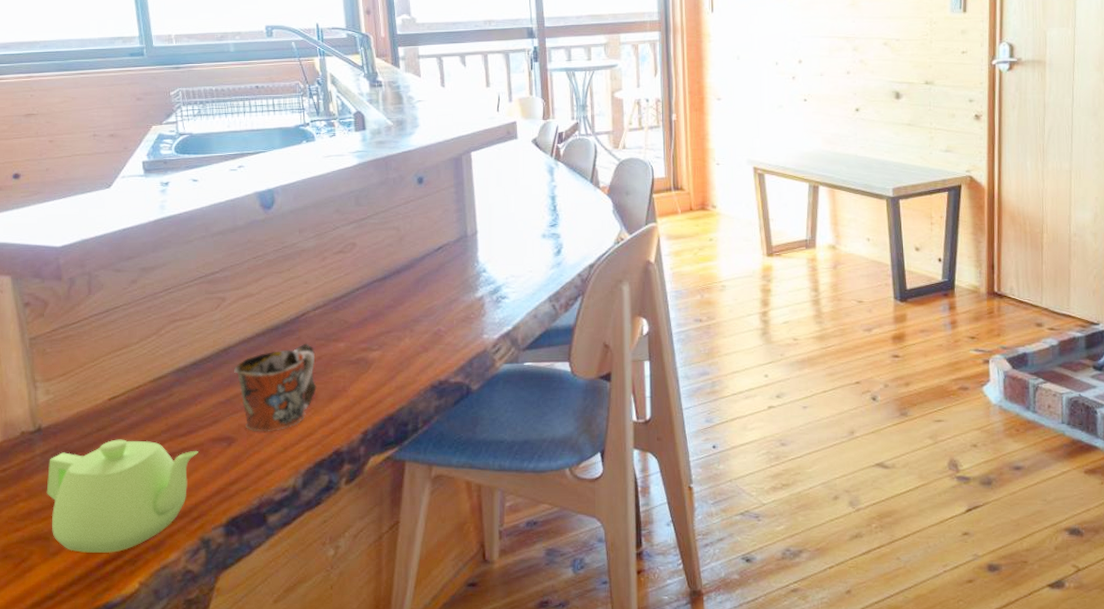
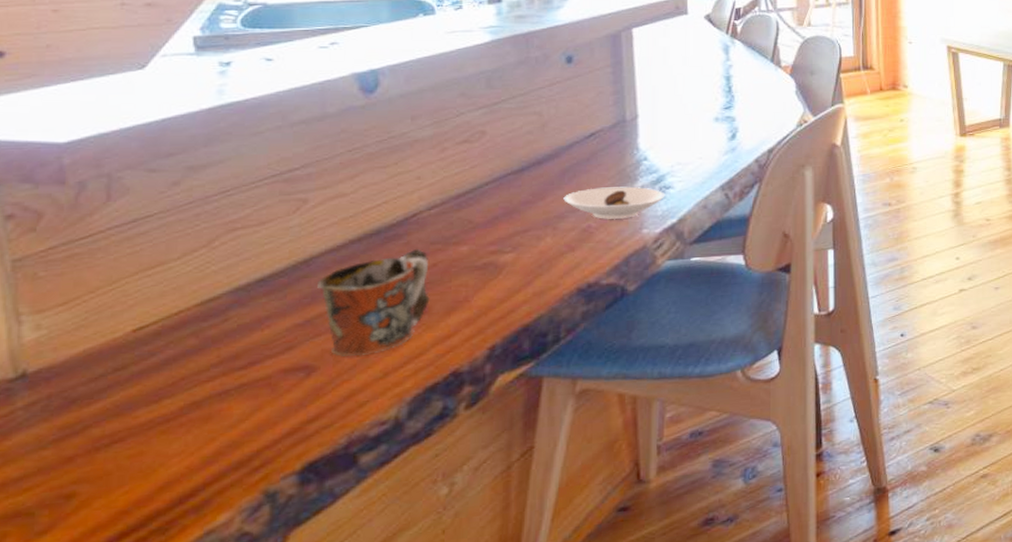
teapot: present [46,439,198,553] -> none [31,378,264,527]
saucer: none [418,295,502,325] -> present [563,186,666,220]

